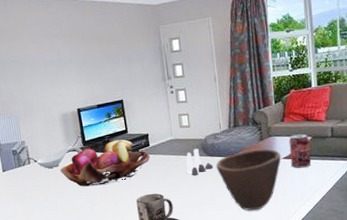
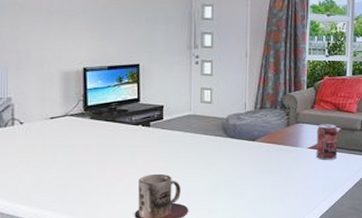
spoon rest: present [37,146,82,168] -> none [23,110,81,133]
fruit basket: present [60,139,150,187] -> none [51,108,162,159]
salt and pepper shaker set: present [186,149,214,175] -> none [202,128,233,157]
bowl: present [216,149,281,211] -> none [235,135,307,203]

